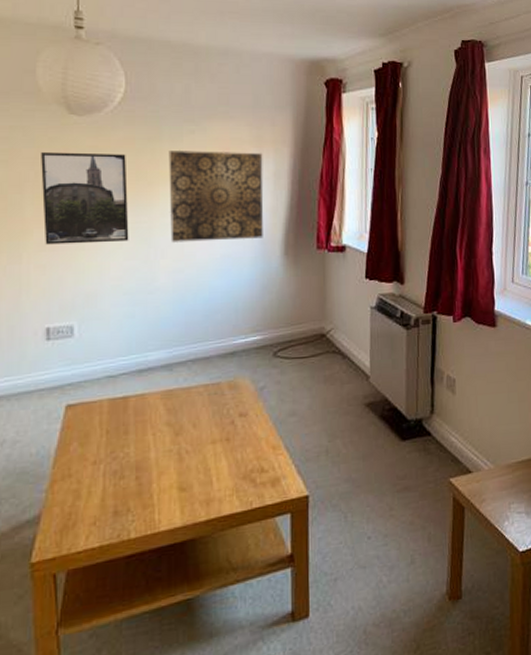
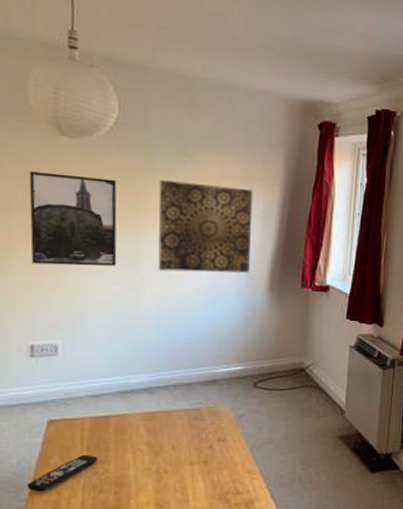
remote control: none [47,438,118,482] -> present [27,454,98,492]

